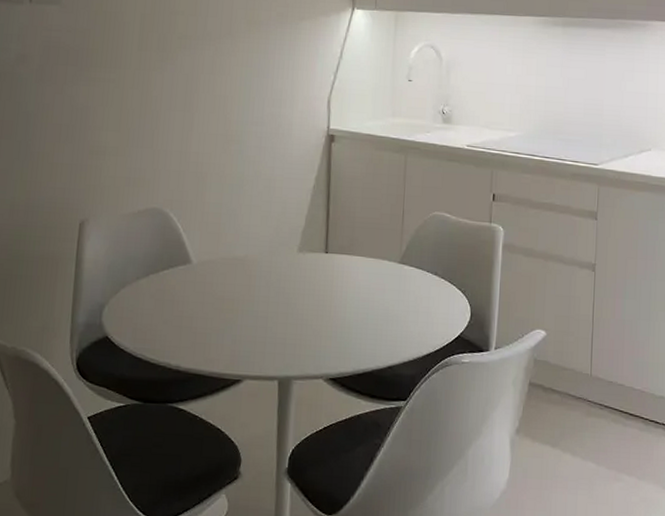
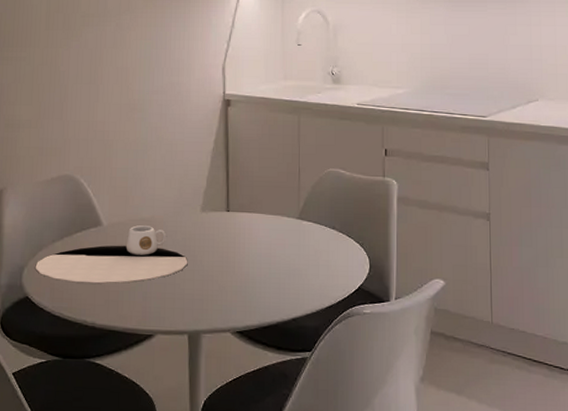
placemat: none [116,284,282,326] -> present [35,245,188,284]
mug: none [216,264,260,296] -> present [125,225,167,255]

